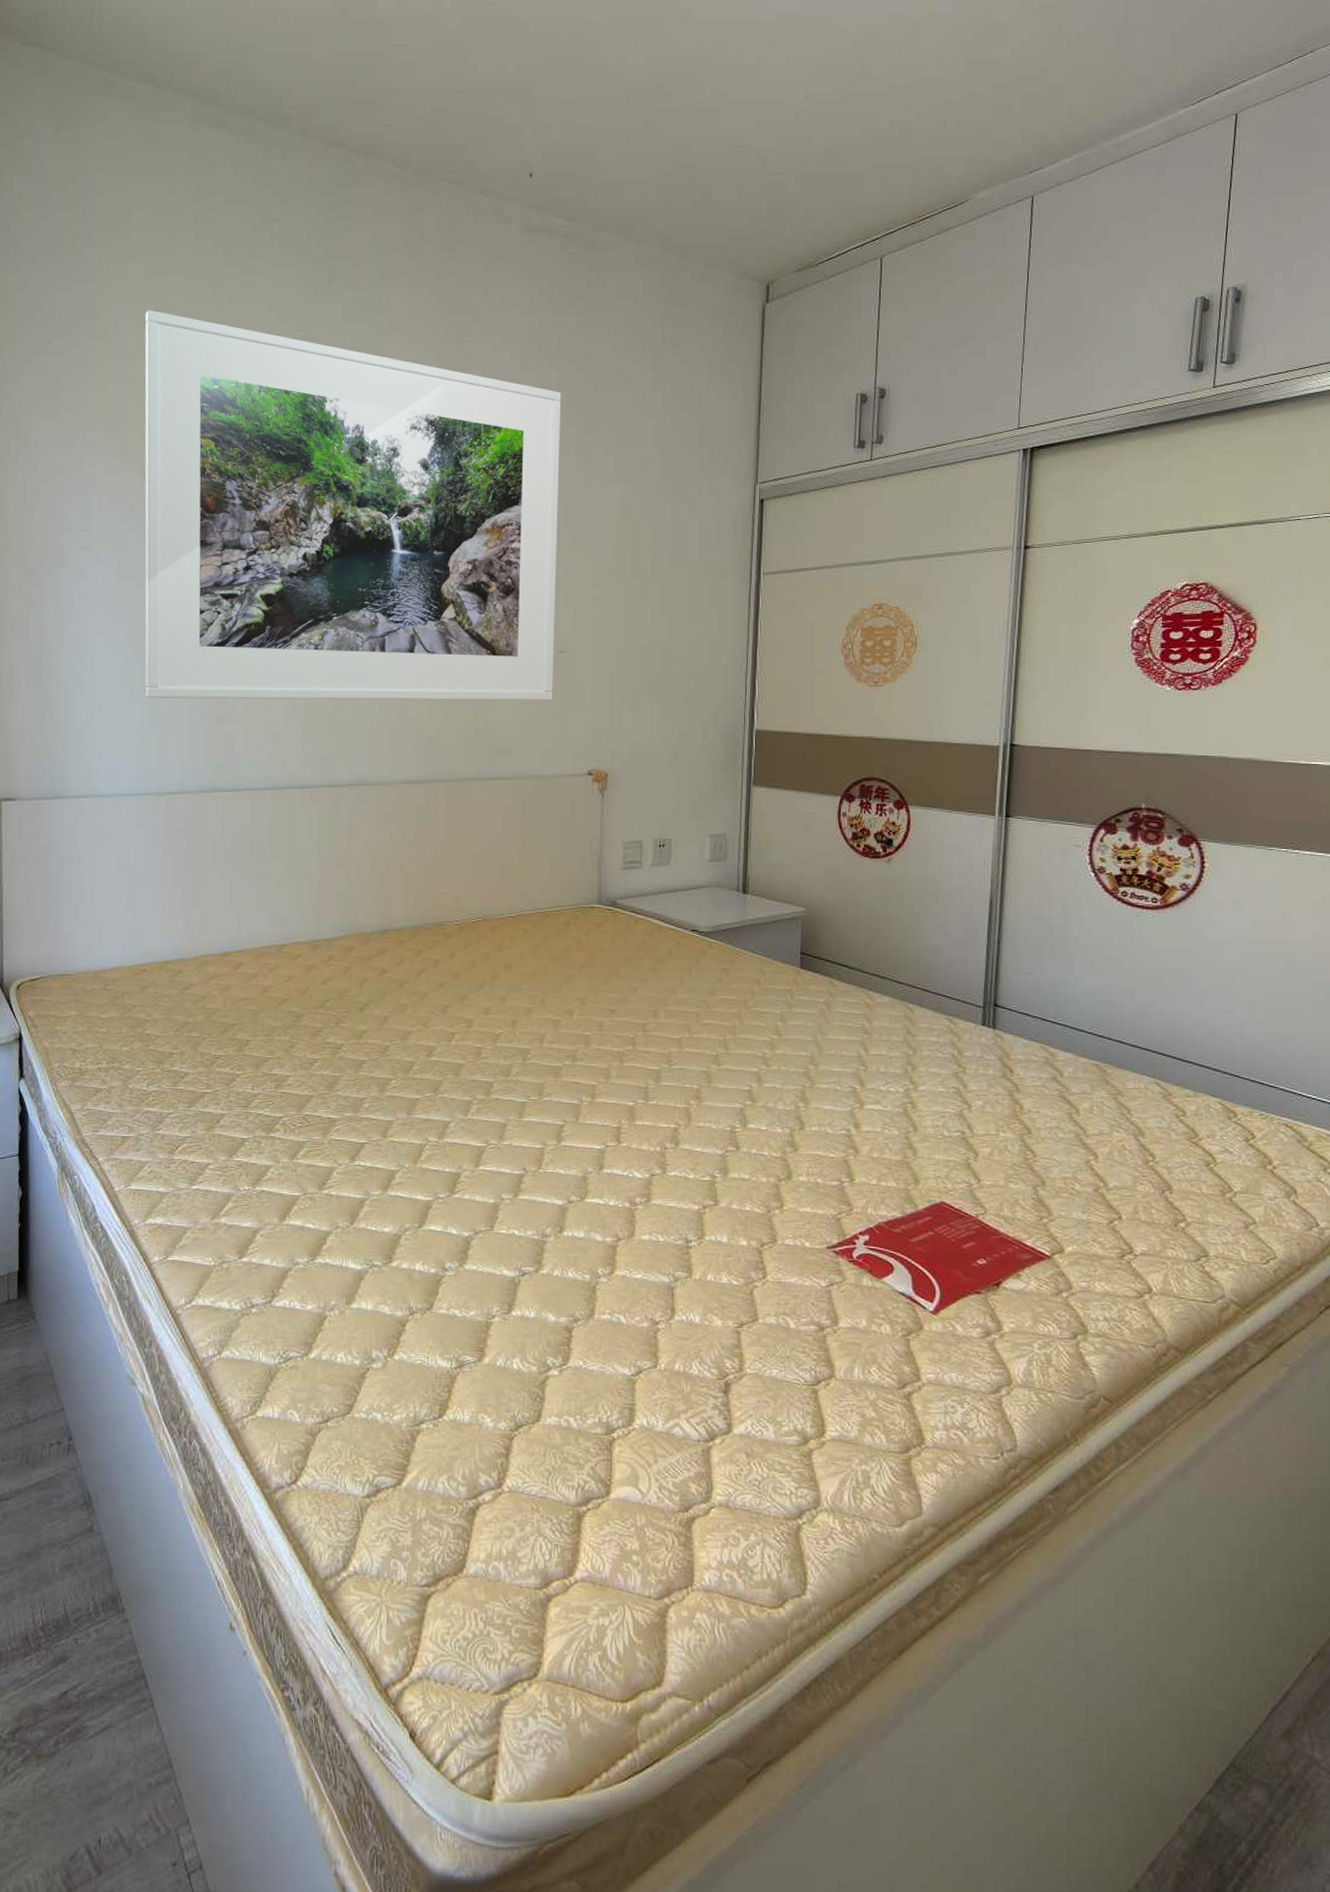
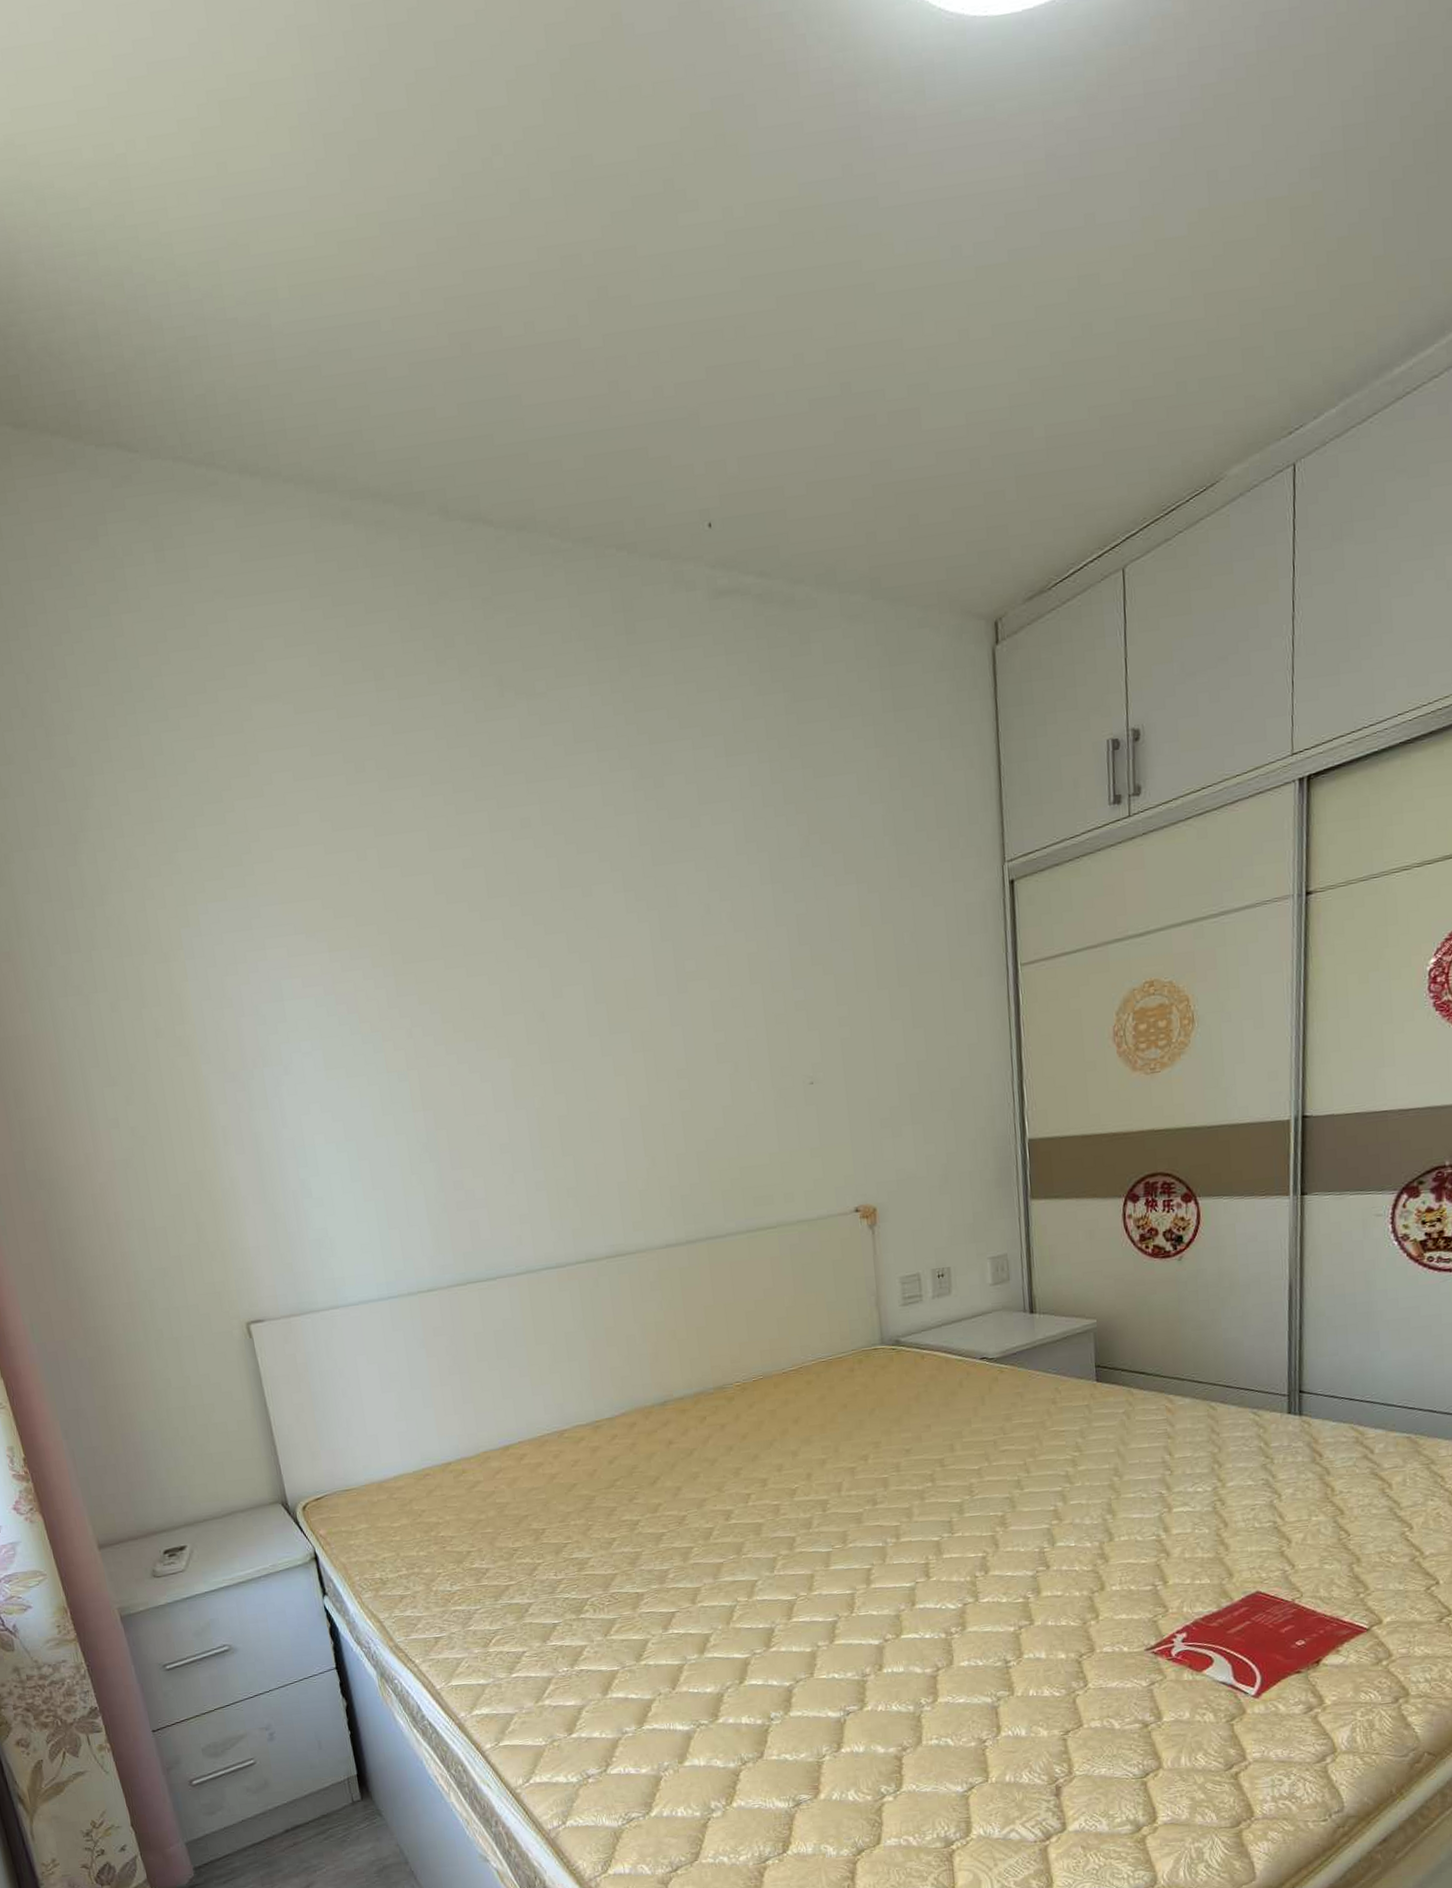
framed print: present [145,310,562,701] -> none [300,756,808,1195]

